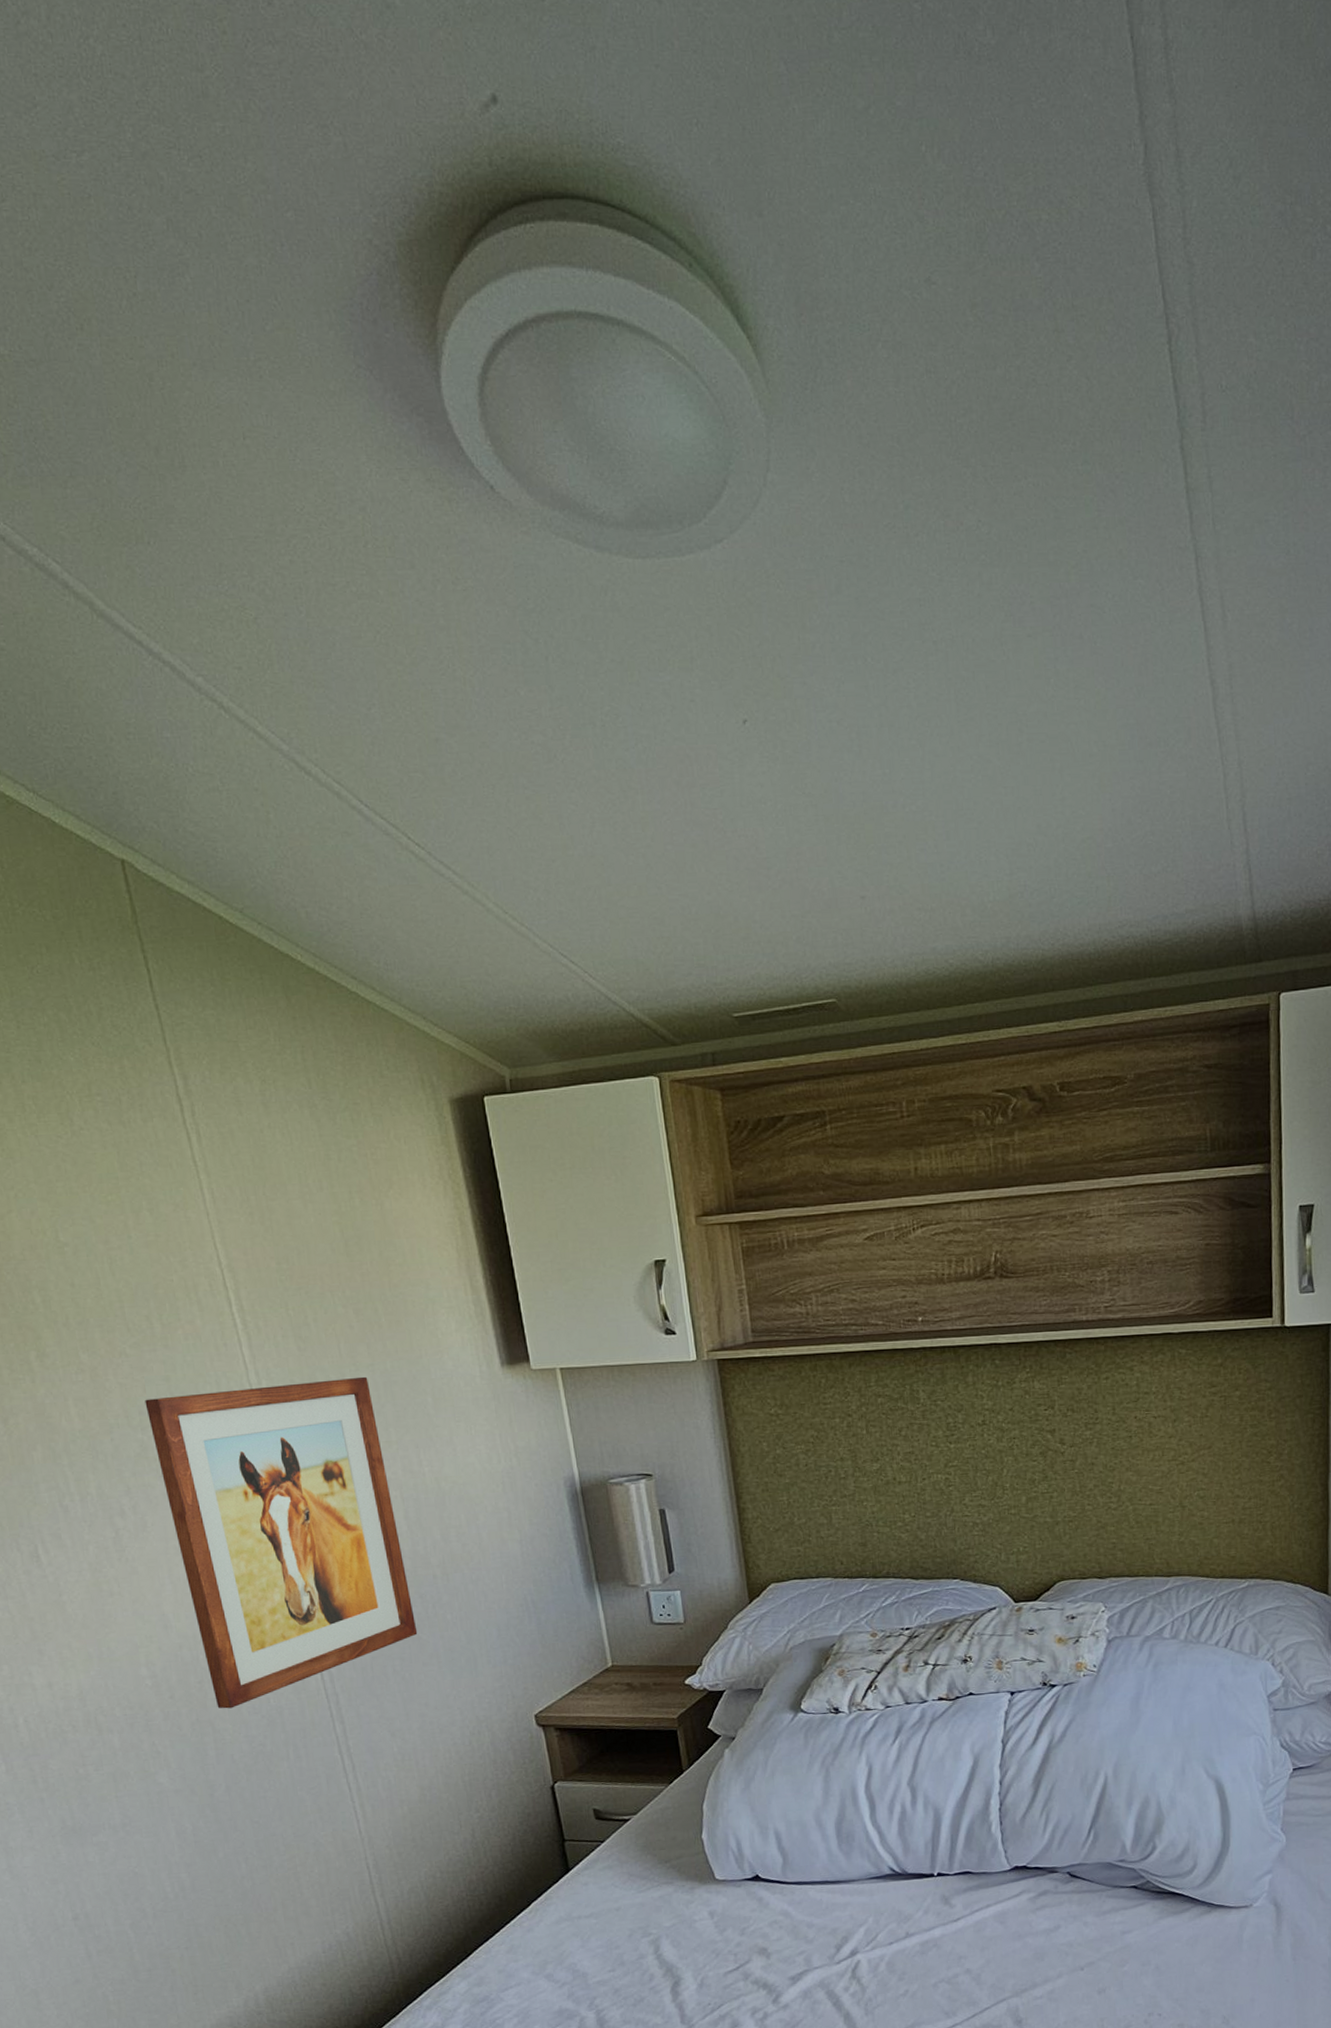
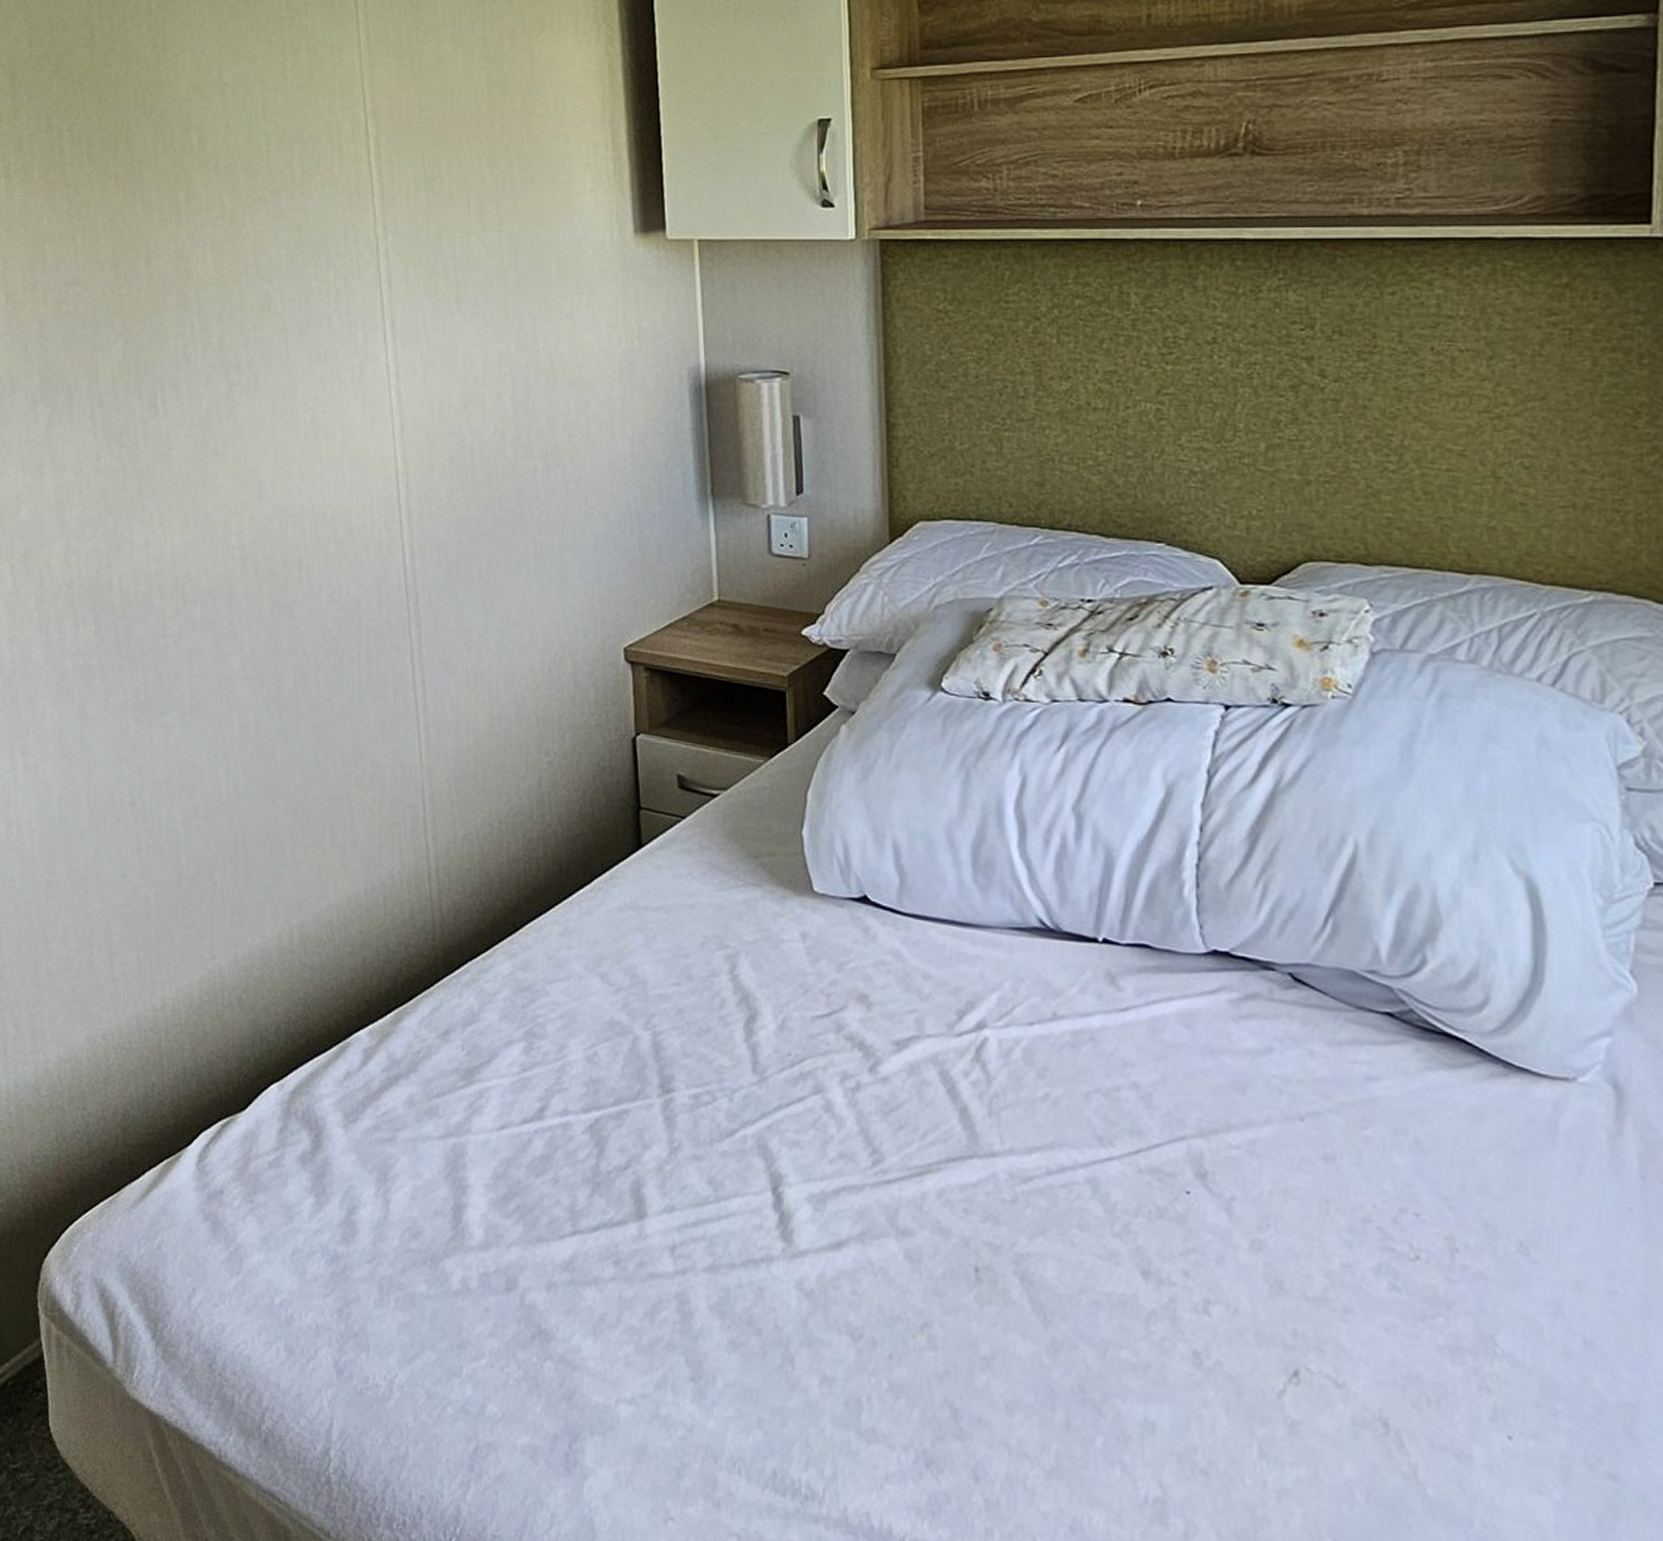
wall art: present [145,1376,418,1709] -> none [275,237,509,594]

